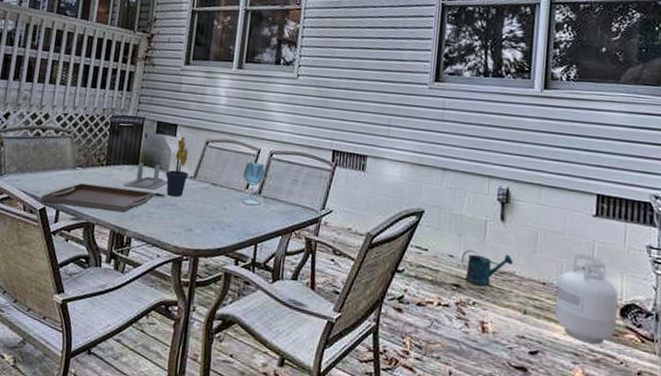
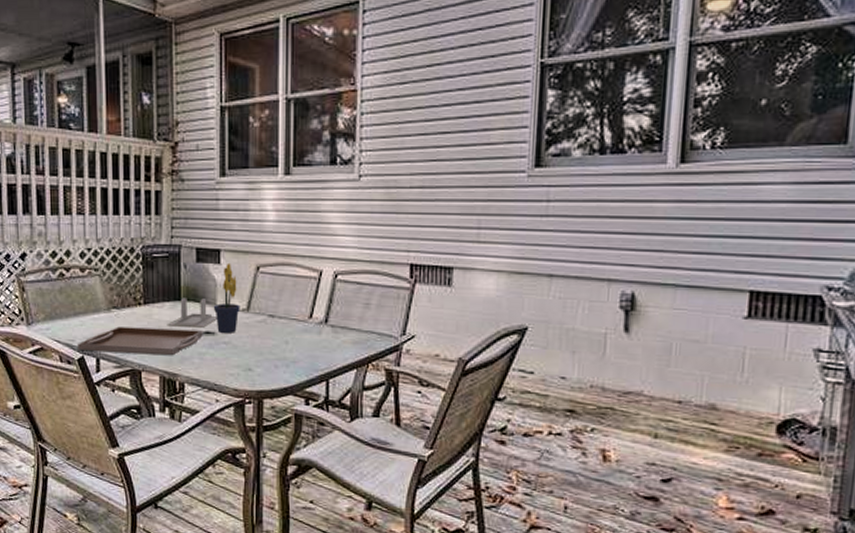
wine glass: present [242,162,265,206] -> none [305,286,330,337]
watering can: present [461,249,514,287] -> none [576,369,641,411]
propane tank: present [554,253,618,345] -> none [693,364,775,467]

